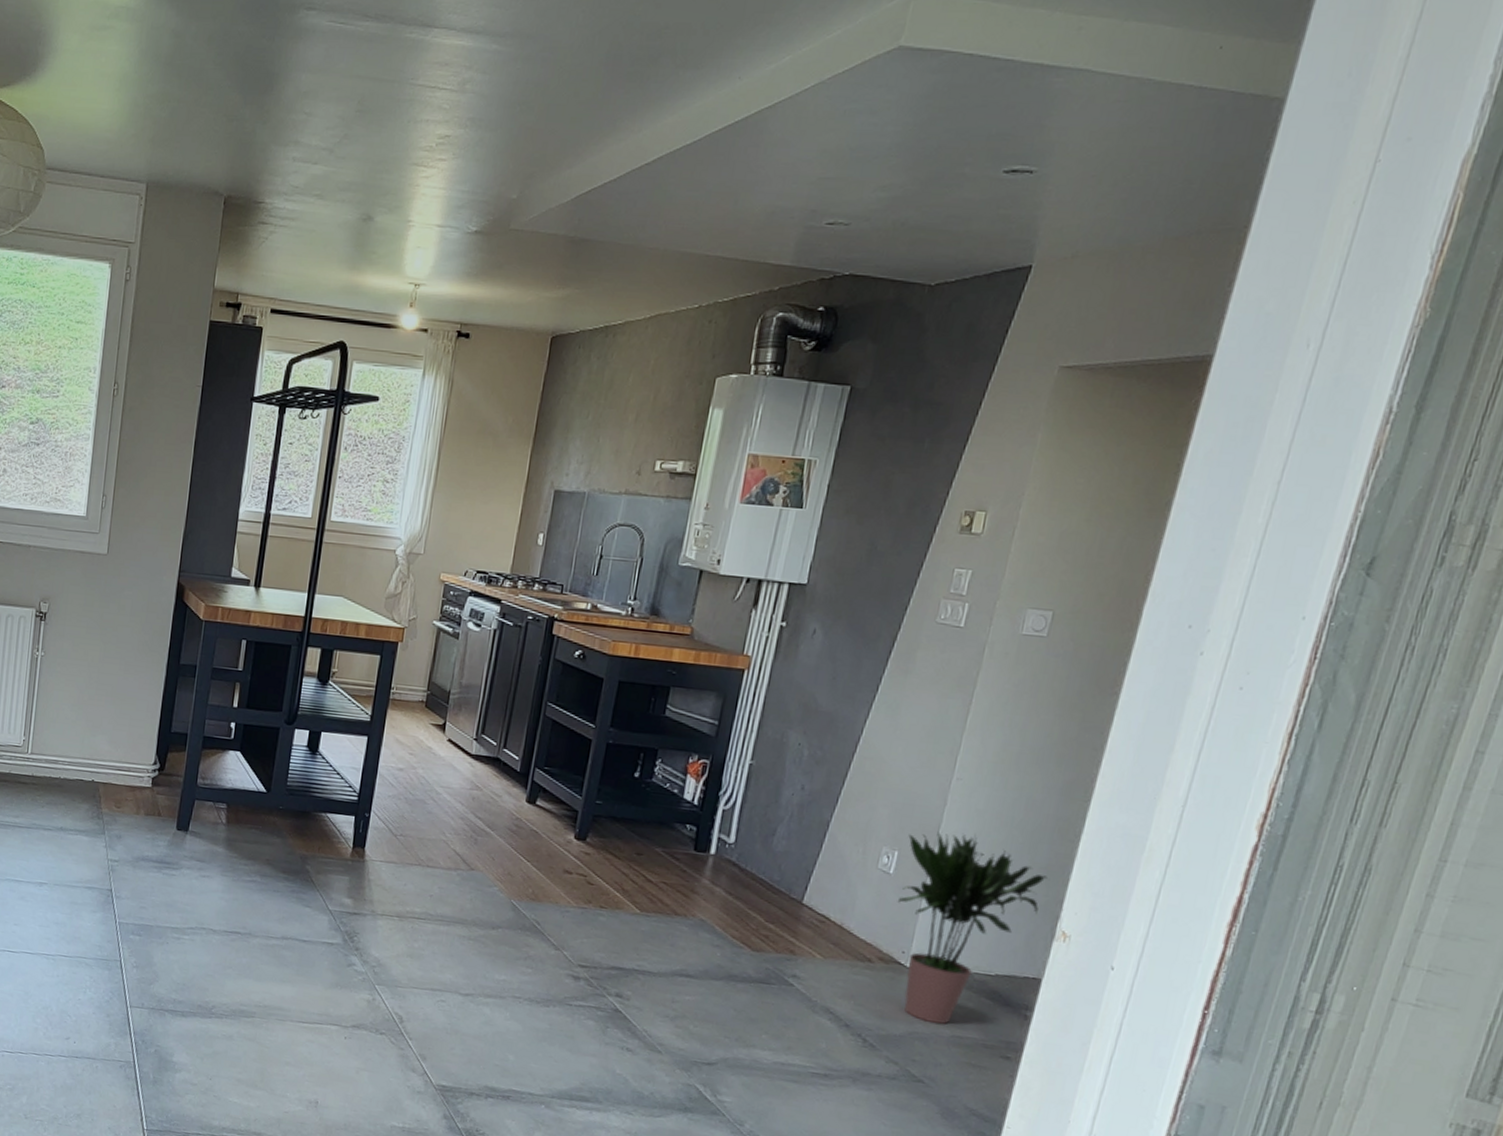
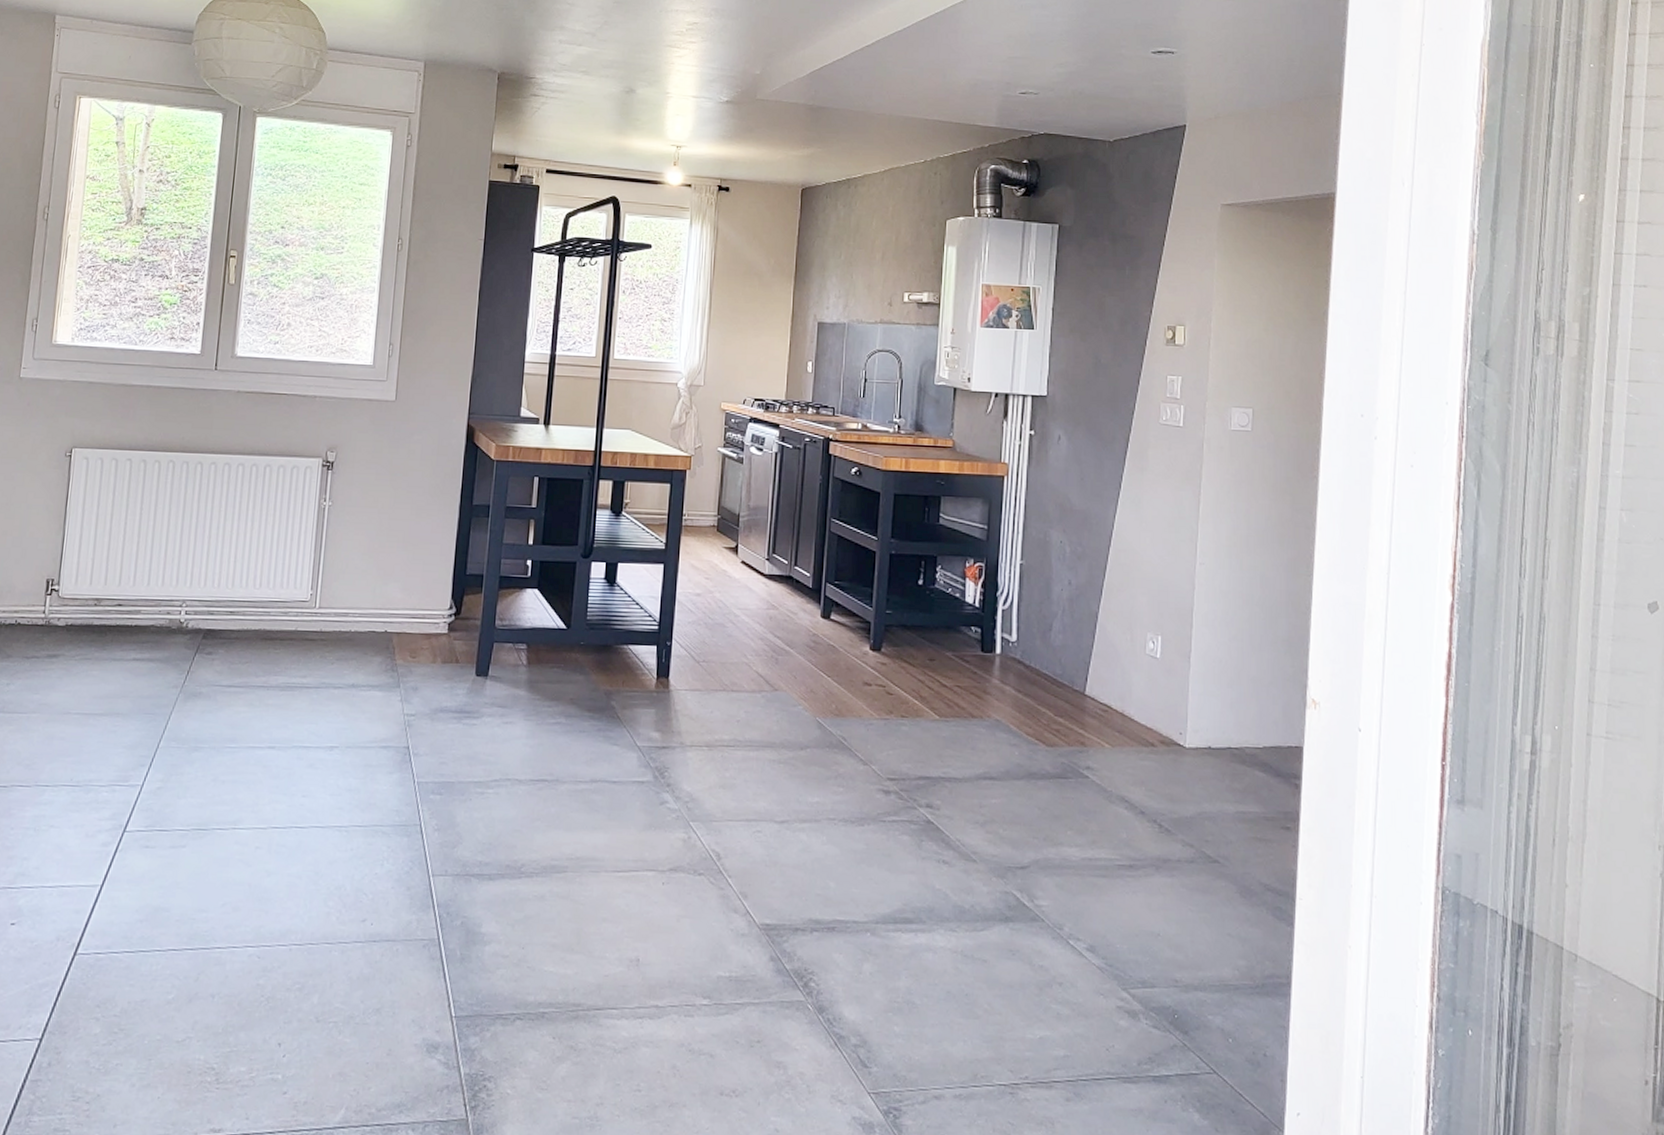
potted plant: present [897,831,1048,1025] -> none [1167,614,1290,802]

